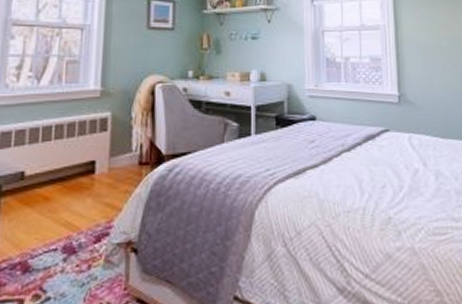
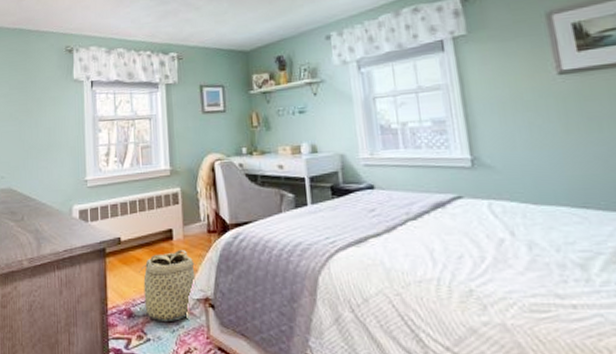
basket: none [32,186,121,274] -> present [132,250,196,321]

